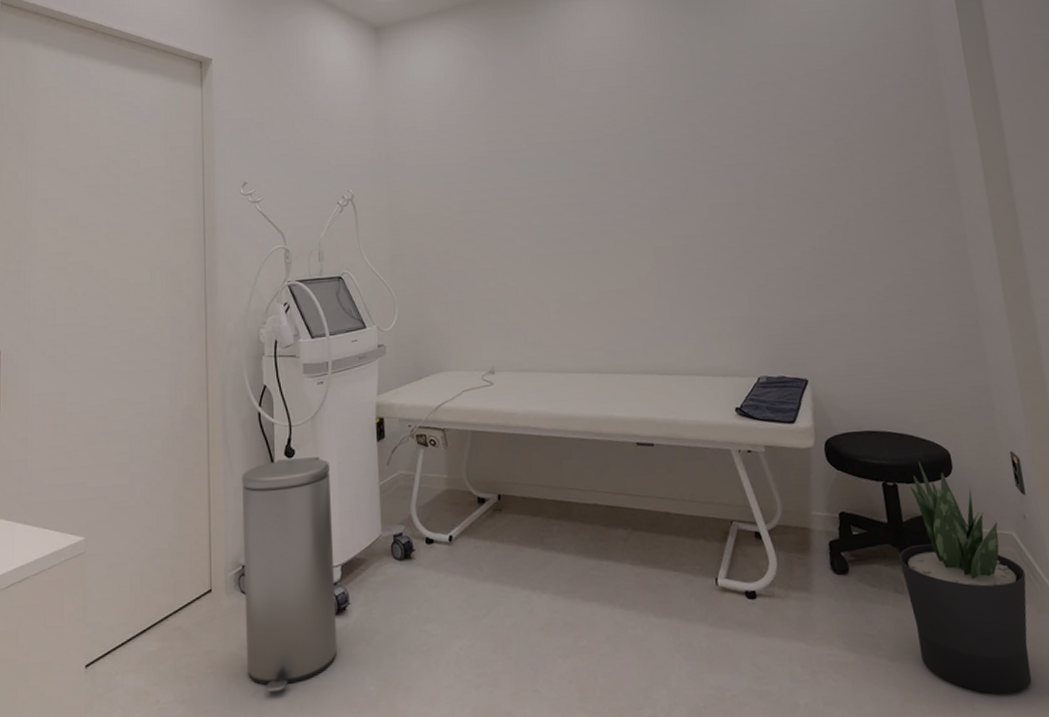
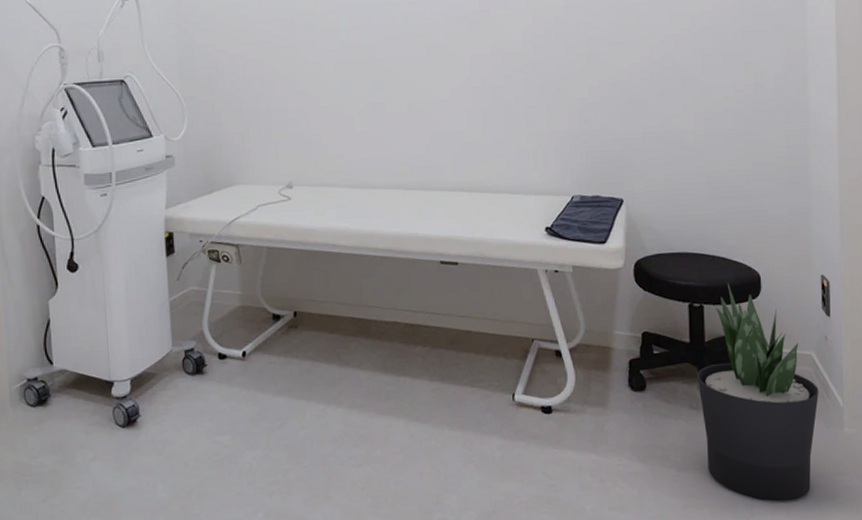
pedal bin: present [241,457,338,692] -> none [21,271,129,498]

